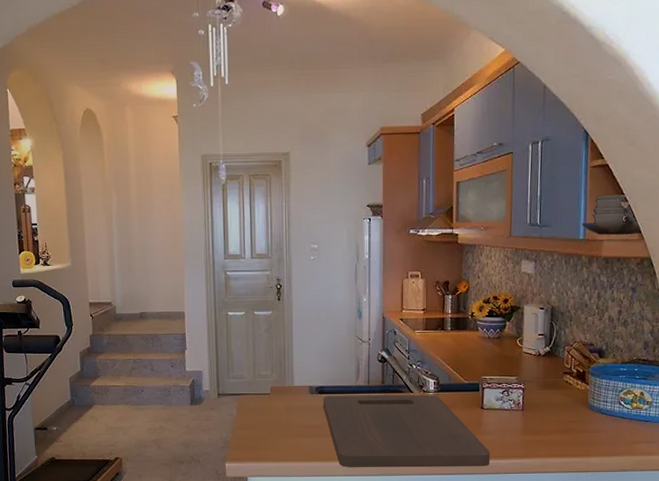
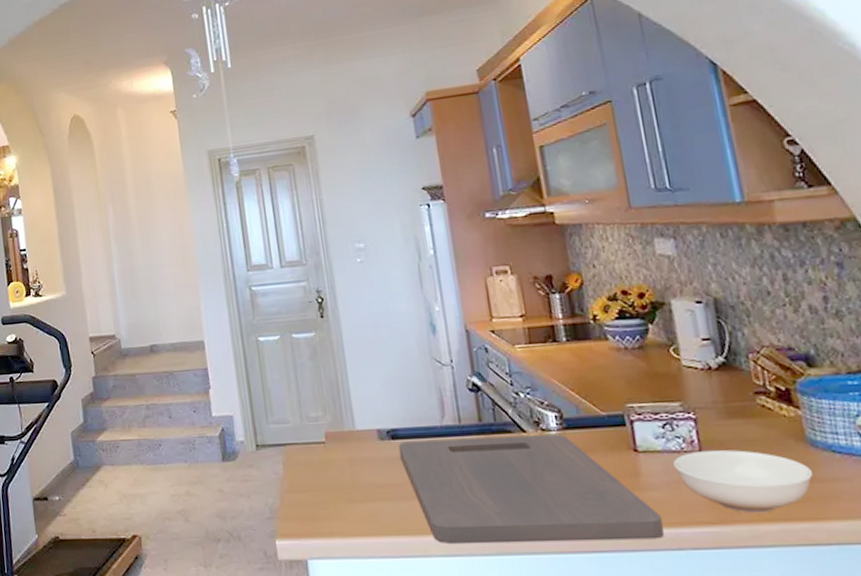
bowl: none [504,409,587,451] -> present [673,449,814,513]
bowl: present [580,195,643,235] -> none [730,136,833,194]

